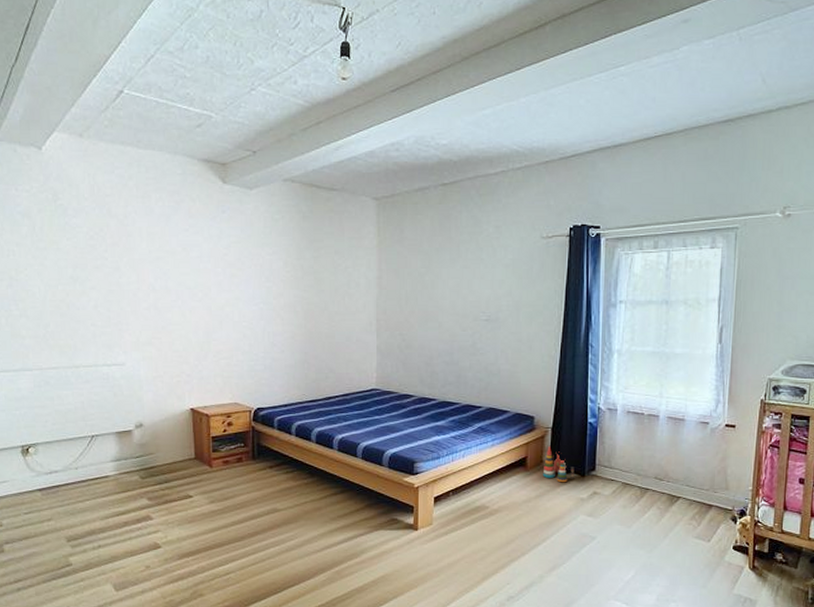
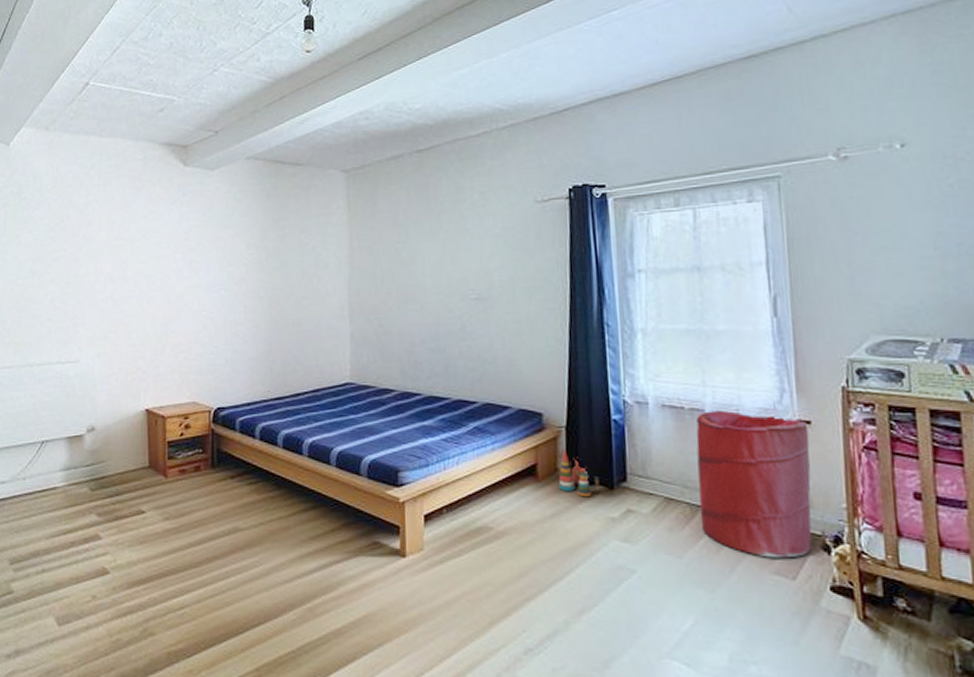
laundry hamper: none [647,417,733,527] -> present [696,411,812,559]

